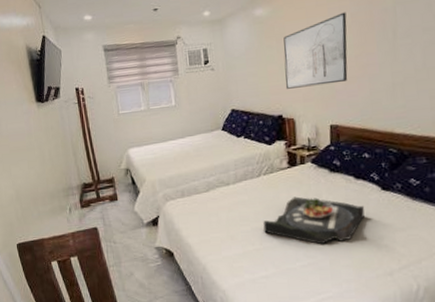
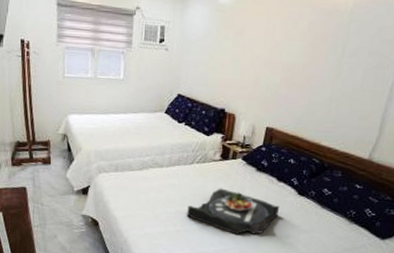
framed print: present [283,12,348,89] -> none [233,18,305,88]

